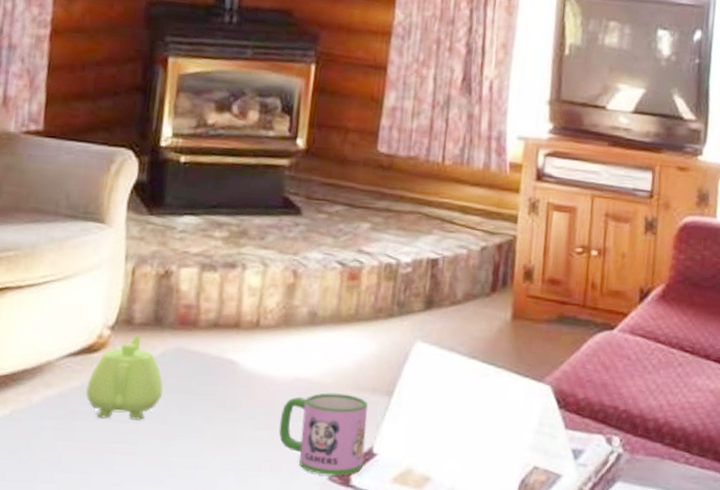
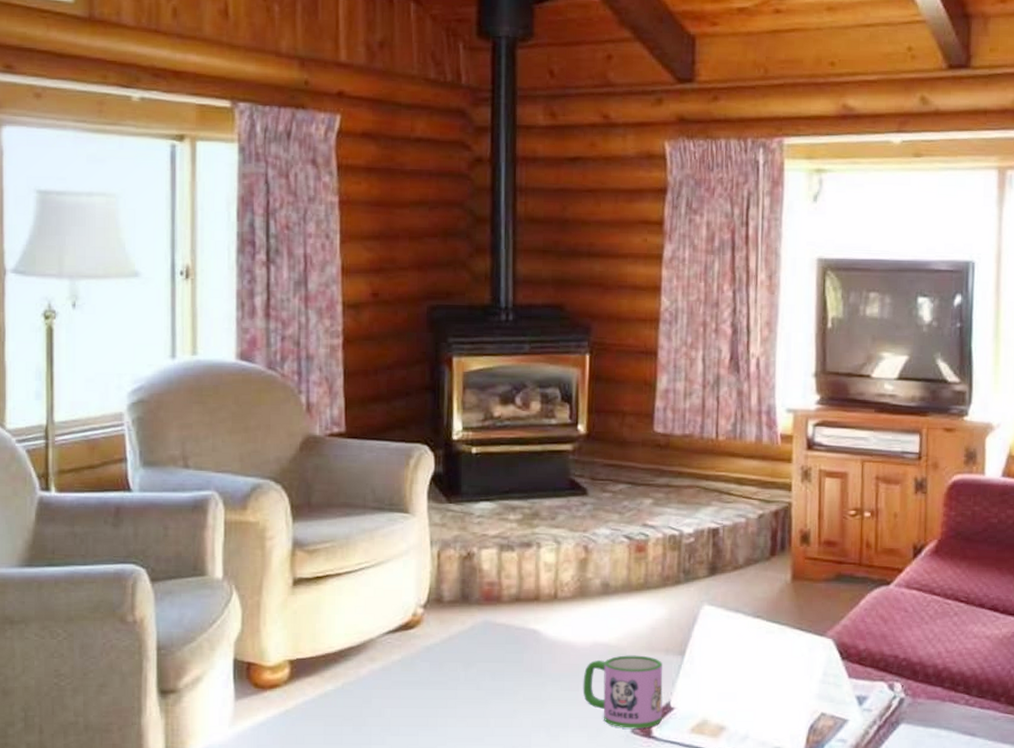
teapot: present [86,334,164,420] -> none [407,611,476,687]

